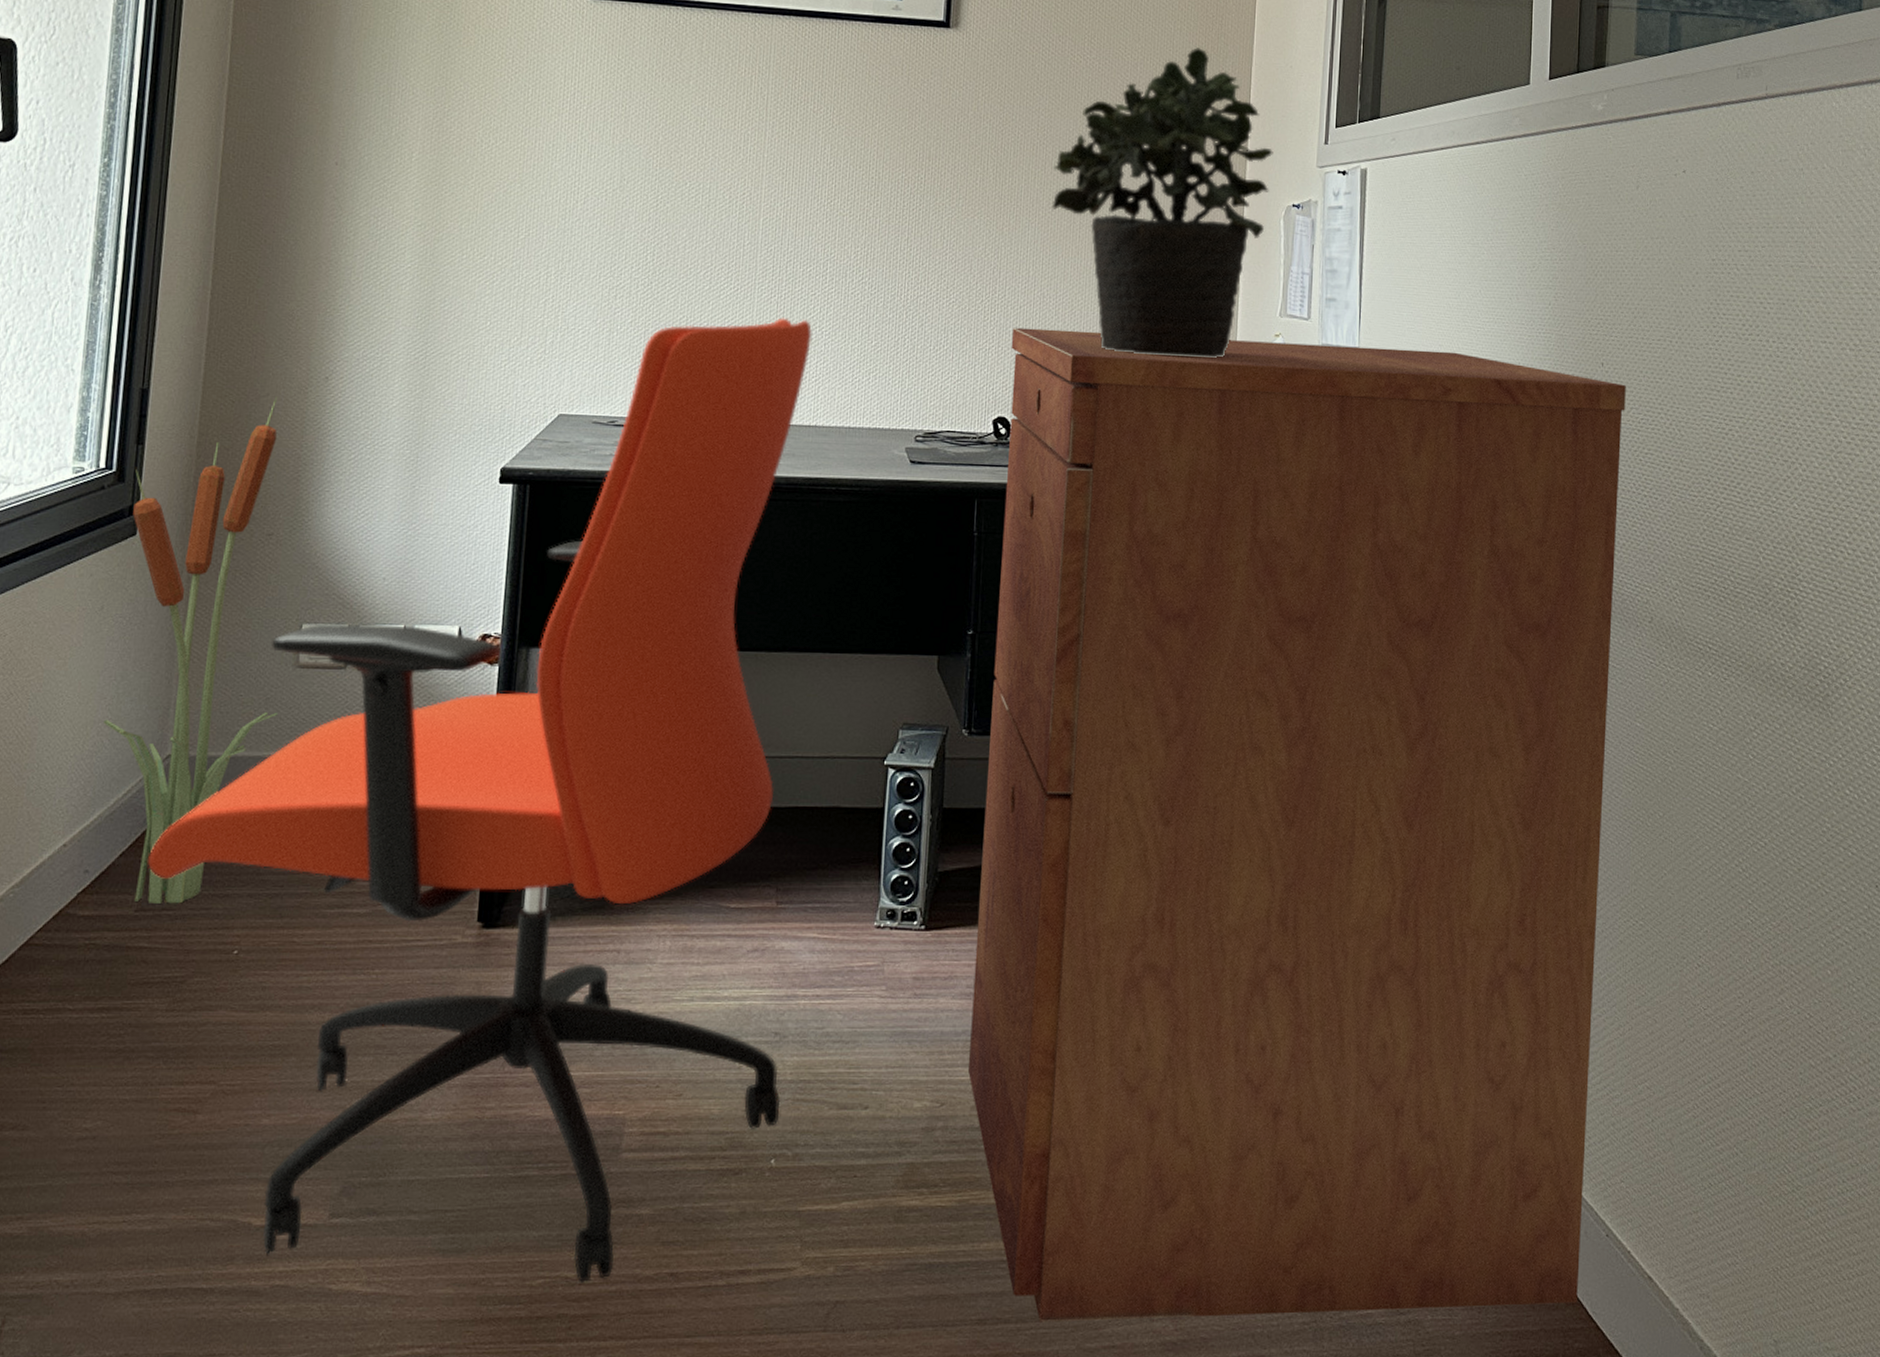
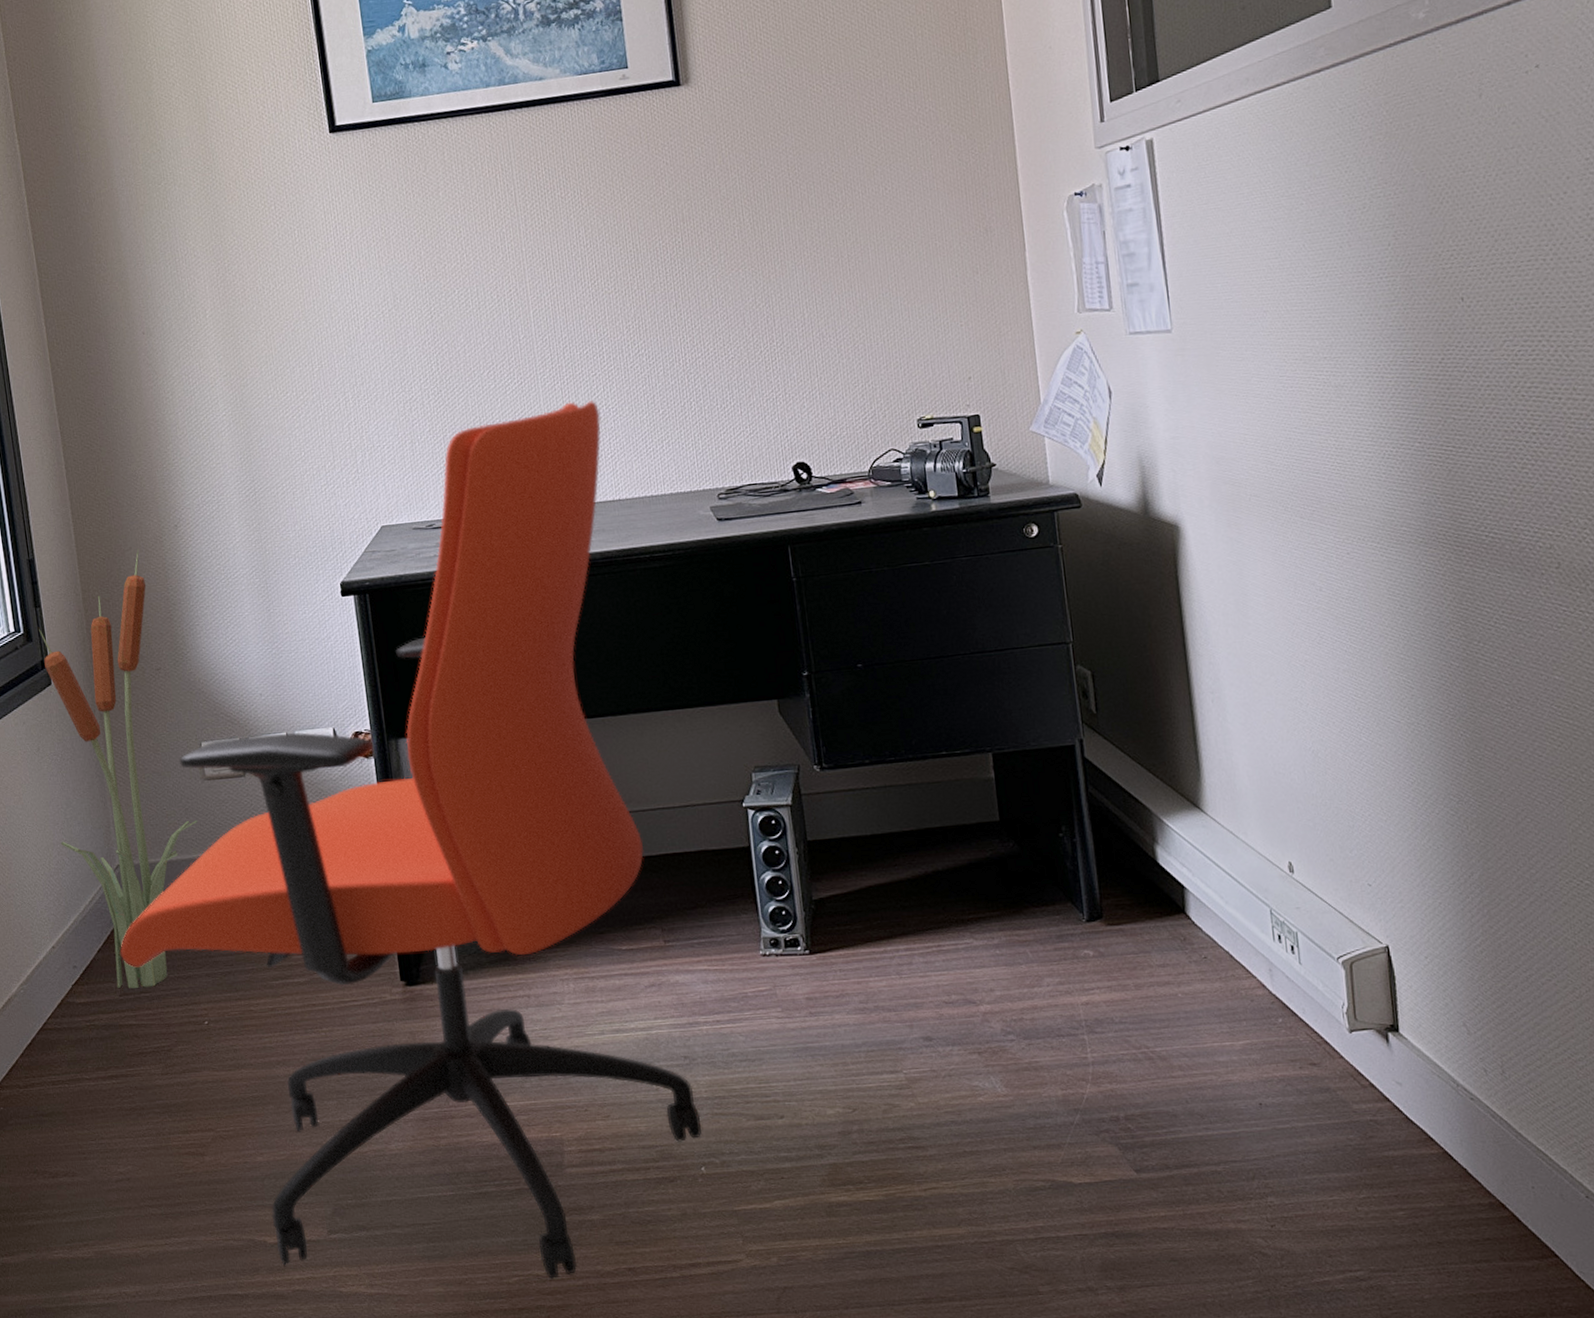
filing cabinet: present [967,327,1626,1322] -> none [796,315,1561,1299]
potted plant: present [1051,47,1274,358] -> none [811,49,1048,379]

